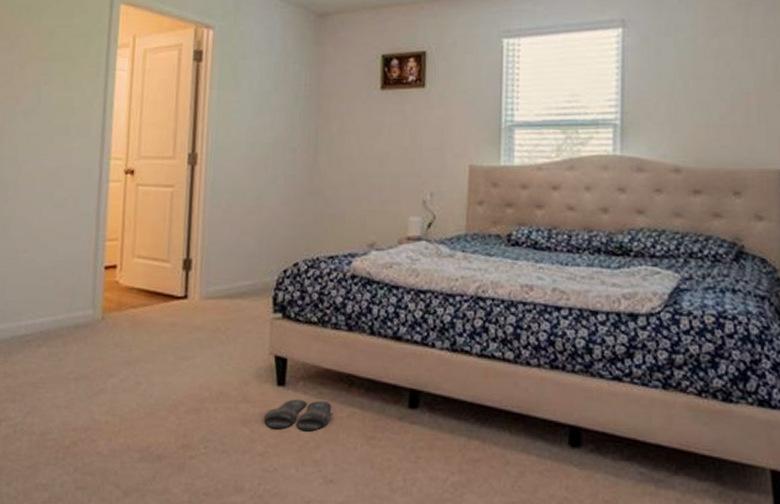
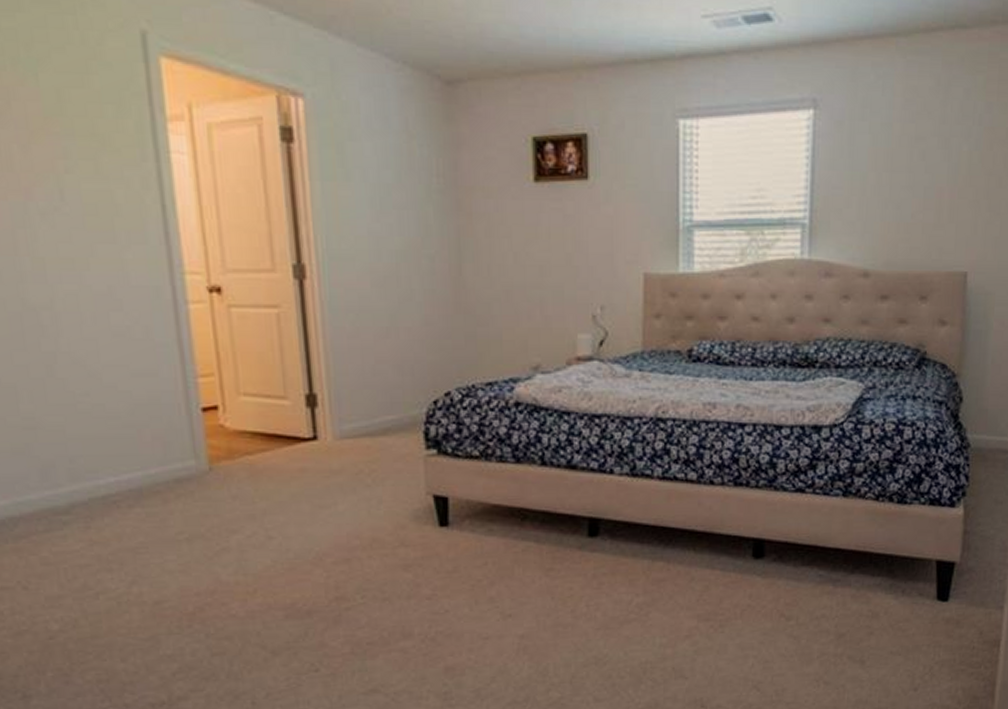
slippers: present [264,399,333,432] -> none [428,538,506,571]

